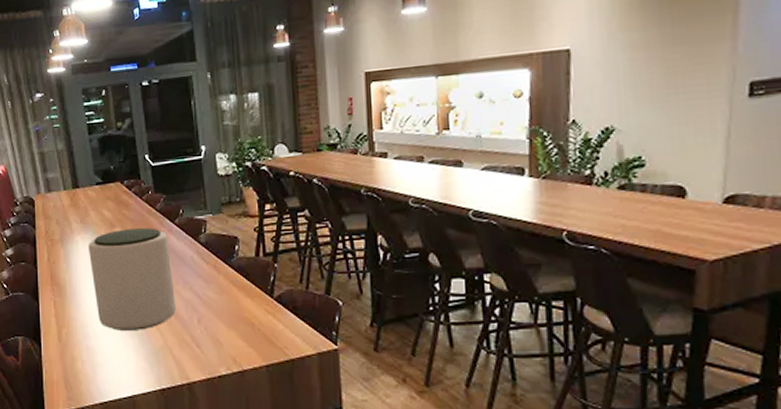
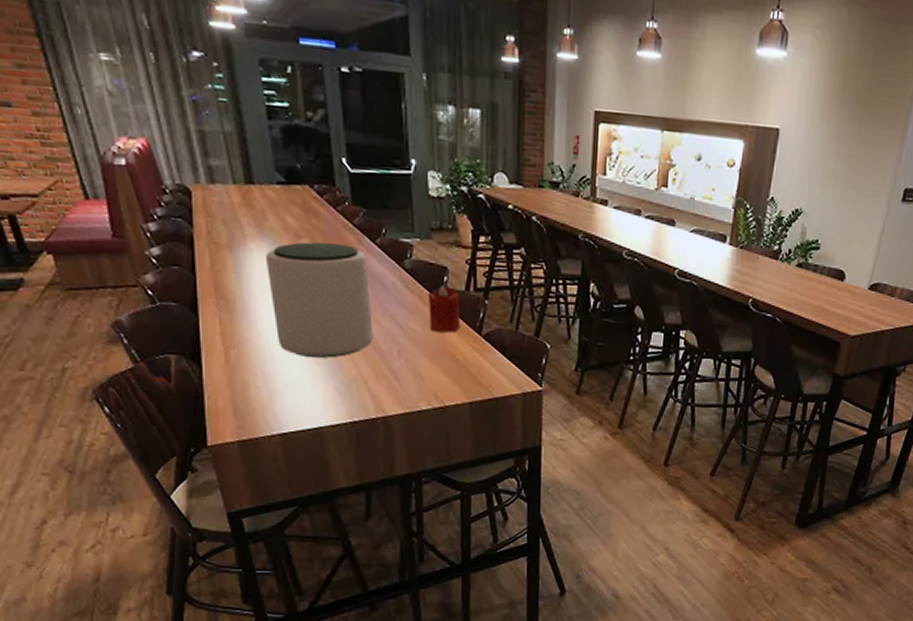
candle: none [221,254,253,299] -> present [427,286,461,333]

